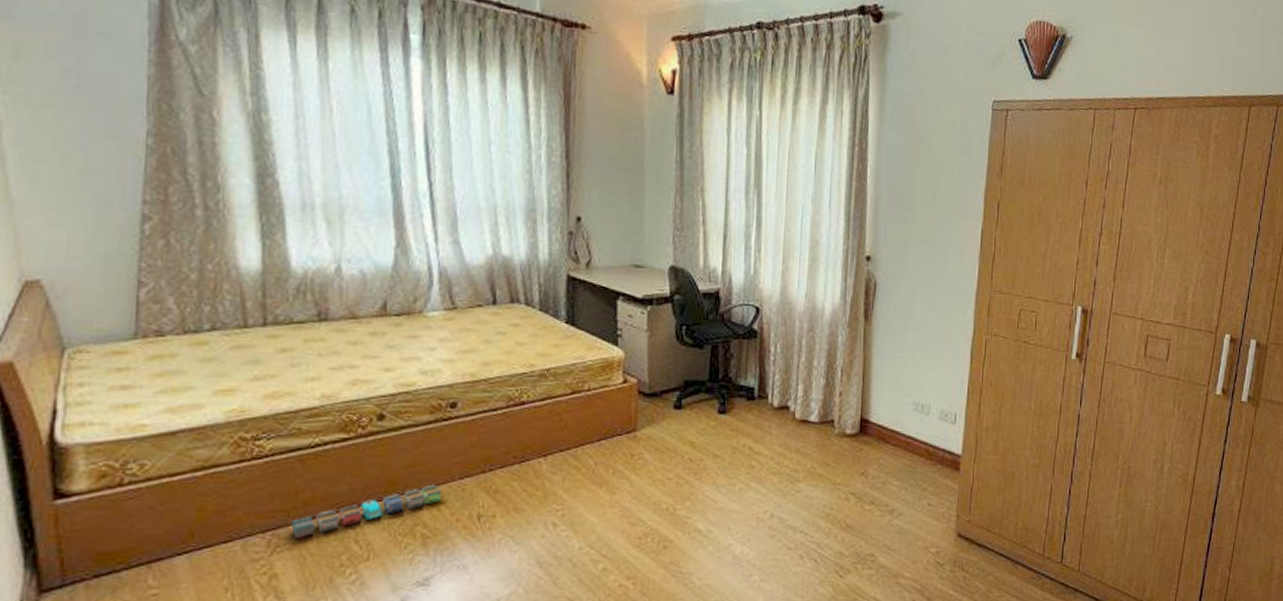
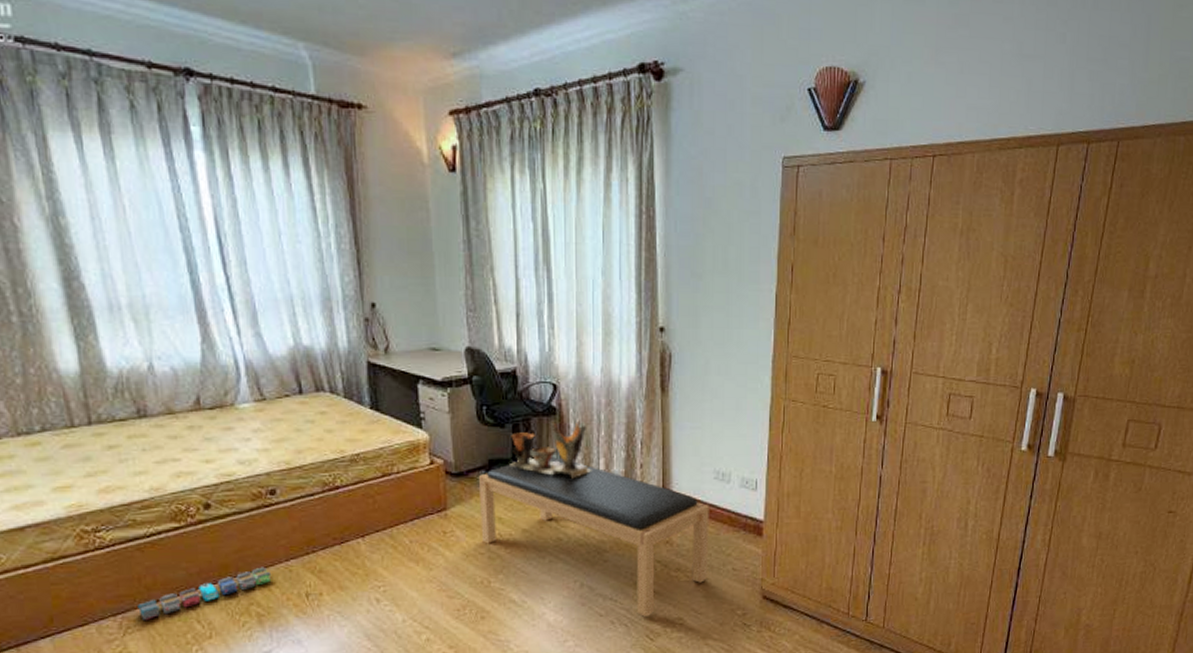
bench: none [671,379,907,553] -> present [478,456,709,618]
pottery: none [706,343,790,404] -> present [510,420,592,479]

